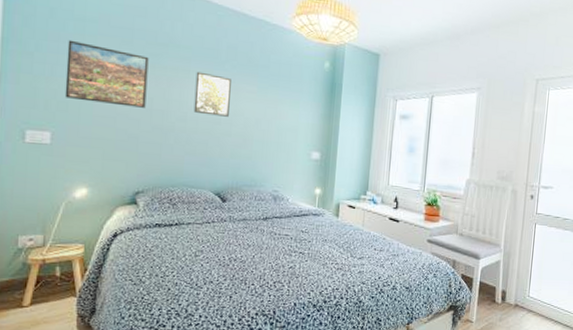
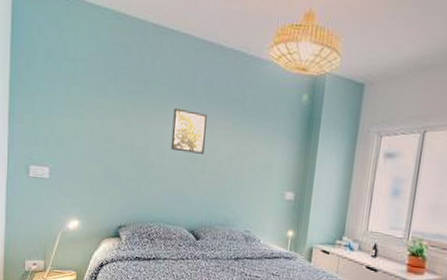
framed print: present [64,40,149,108] -> none [60,80,131,145]

